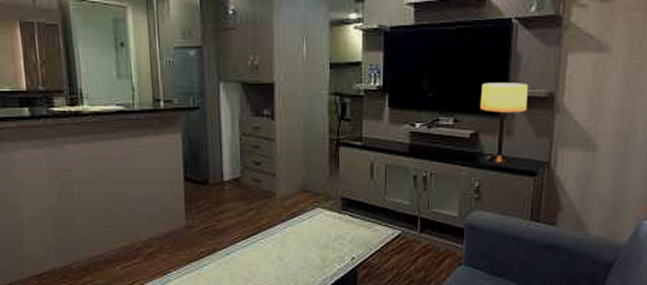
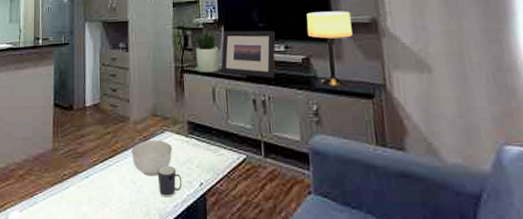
bowl: none [277,217,323,252] -> present [131,140,172,176]
mug: none [306,241,333,272] -> present [157,165,183,197]
planter: none [352,98,384,146] -> present [194,30,223,73]
picture frame: none [381,100,446,154] -> present [220,30,276,79]

